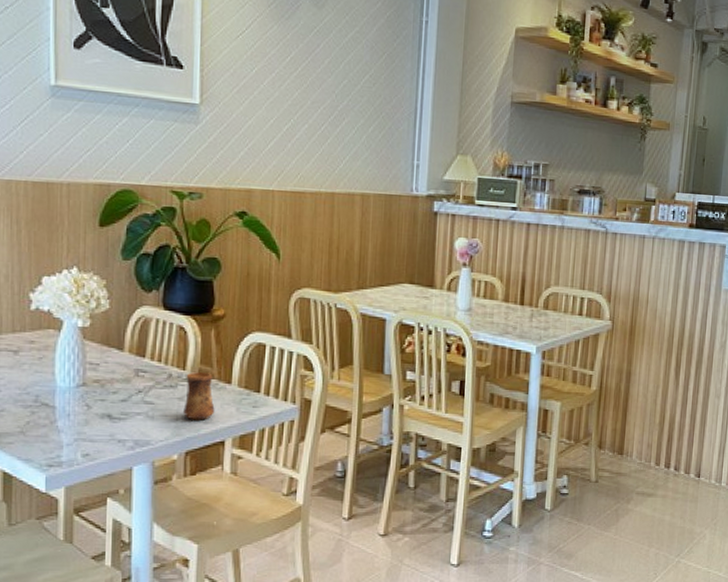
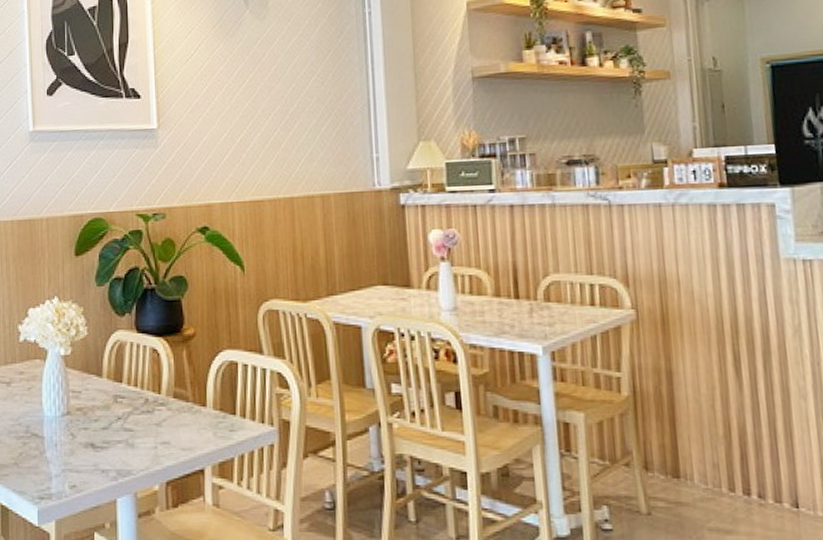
cup: present [183,372,215,420] -> none [161,396,192,447]

